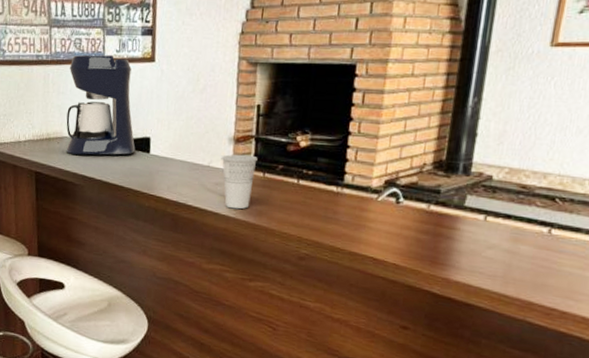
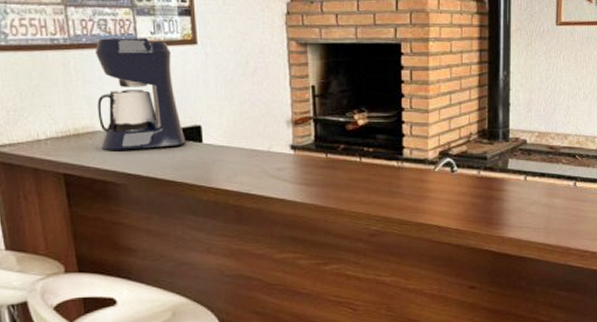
cup: present [221,154,258,209] -> none [281,137,318,193]

